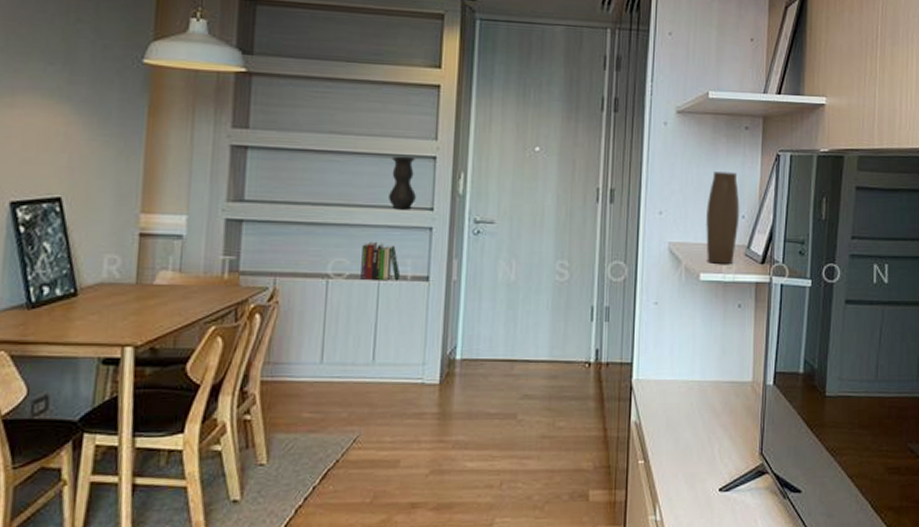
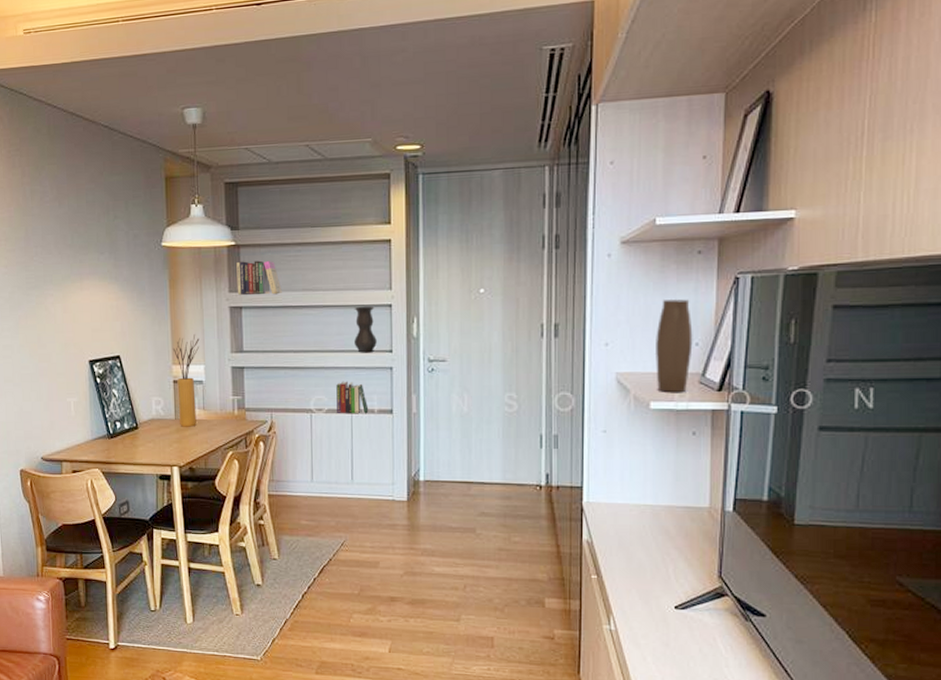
vase: none [142,176,184,294] -> present [172,334,200,427]
books: none [243,92,303,135] -> present [236,260,282,296]

